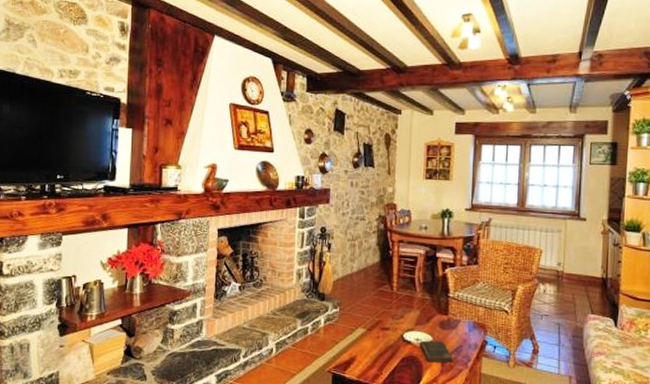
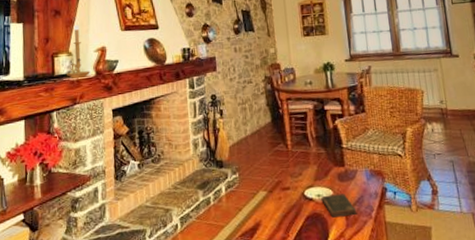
candle holder: none [174,137,198,193] -> present [67,25,90,78]

